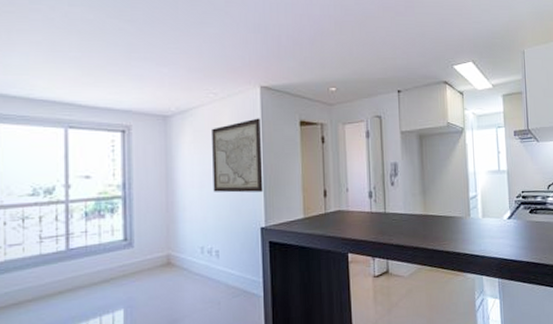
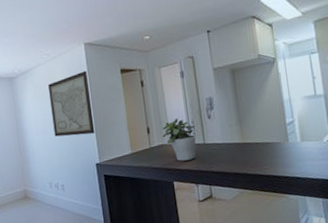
potted plant: none [340,183,377,231] -> present [162,118,196,161]

